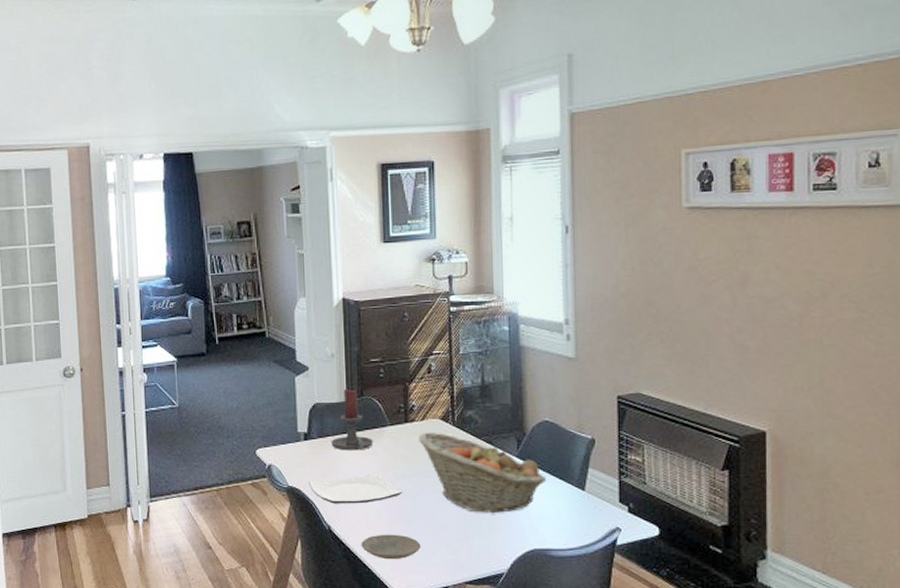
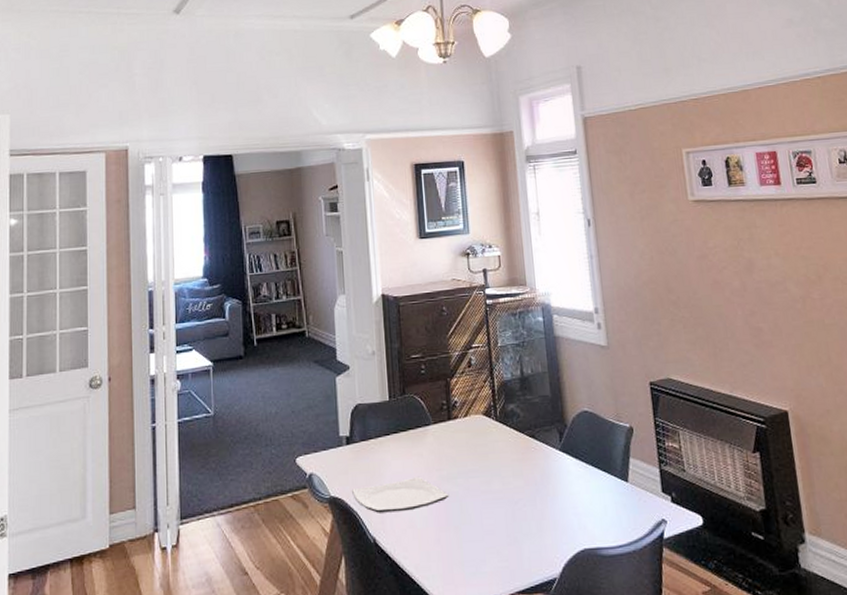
candle holder: present [331,389,373,451] -> none [374,388,417,454]
plate: present [361,534,421,560] -> none [408,543,471,573]
fruit basket: present [419,432,547,513] -> none [462,428,591,513]

